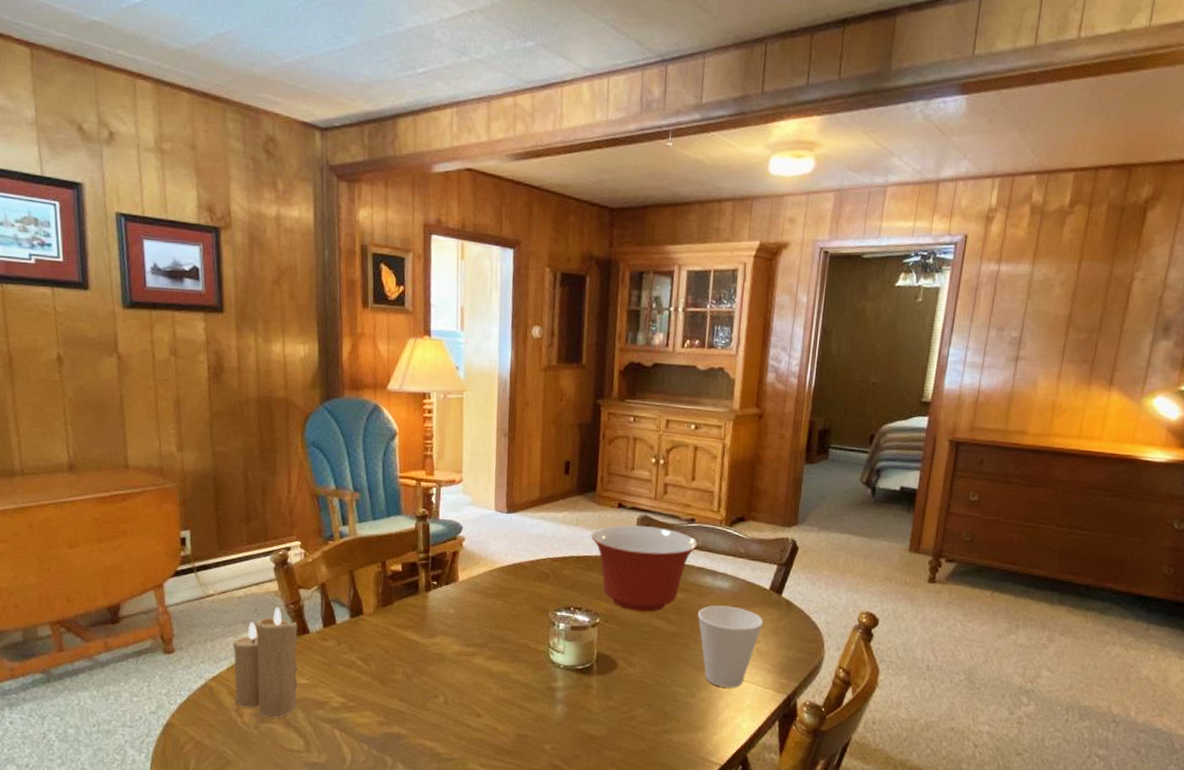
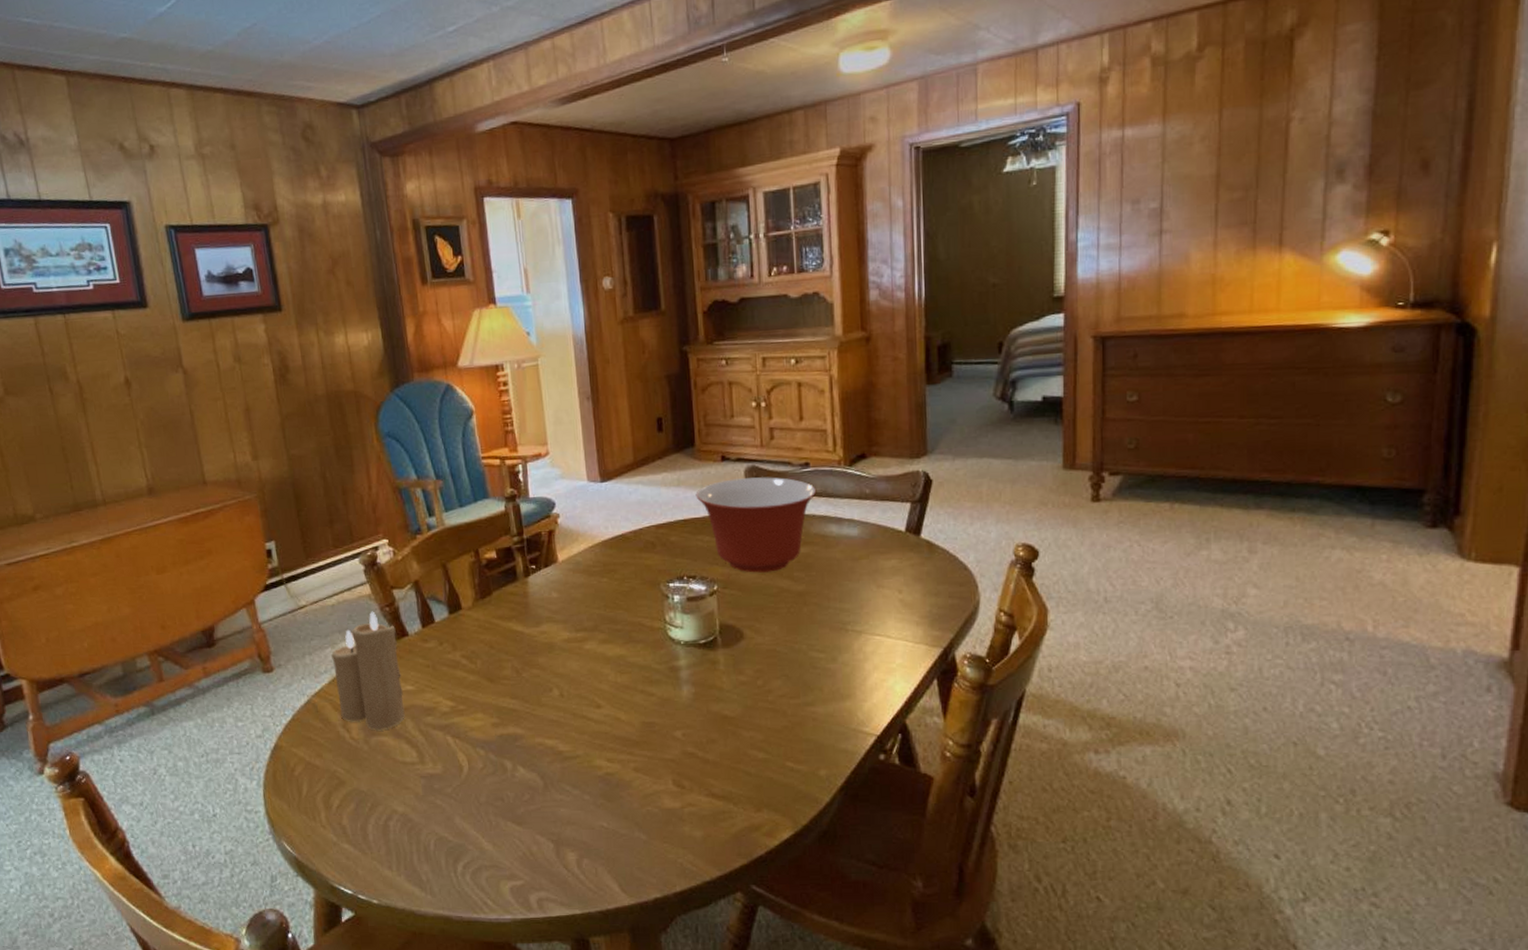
cup: present [697,605,764,688] -> none [826,554,904,647]

